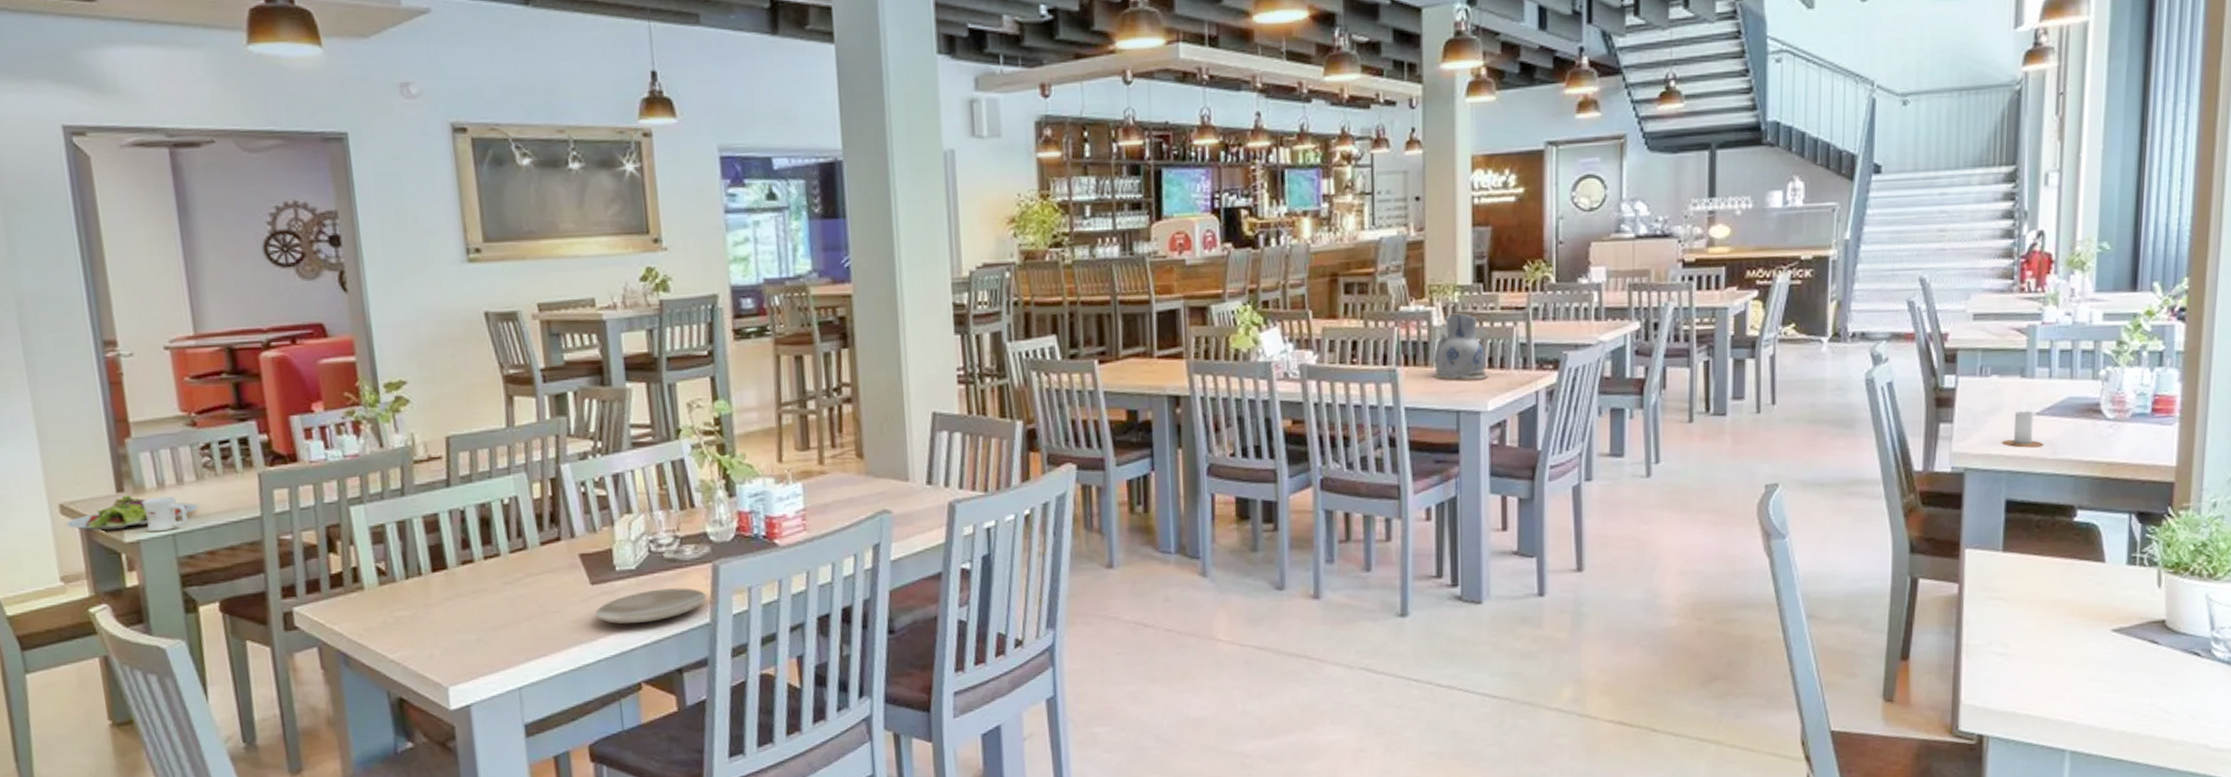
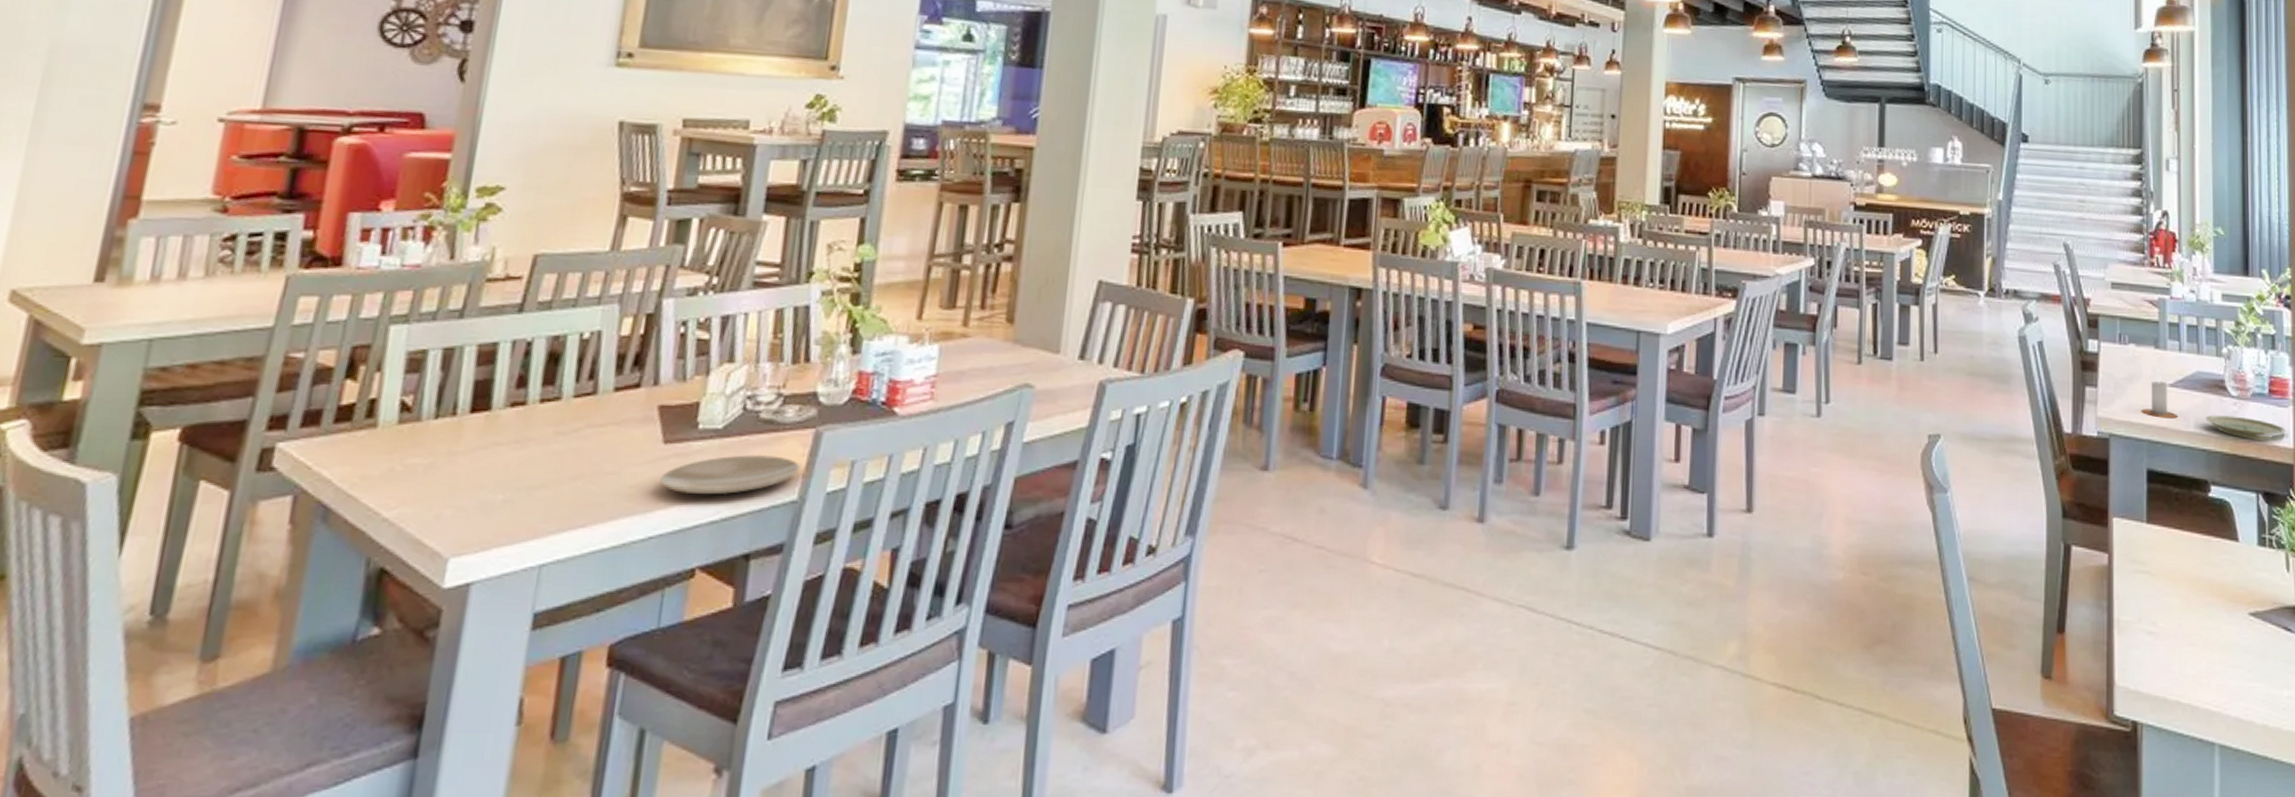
salad plate: present [65,495,200,531] -> none [9,286,198,328]
mug: present [141,497,188,532] -> none [117,292,179,335]
ceramic pitcher: present [1433,313,1488,382] -> none [1616,232,1669,302]
plate: none [2075,438,2168,460] -> present [2205,415,2286,439]

